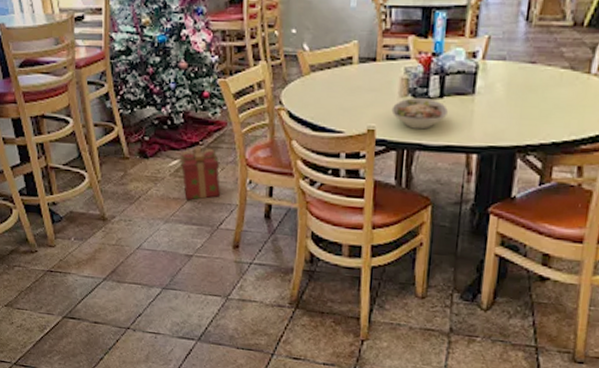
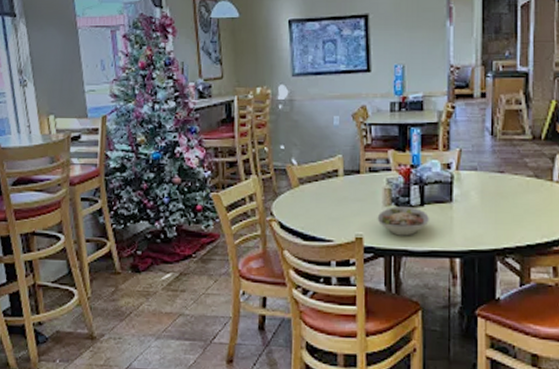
gift box: present [179,147,220,200] -> none [172,259,213,314]

